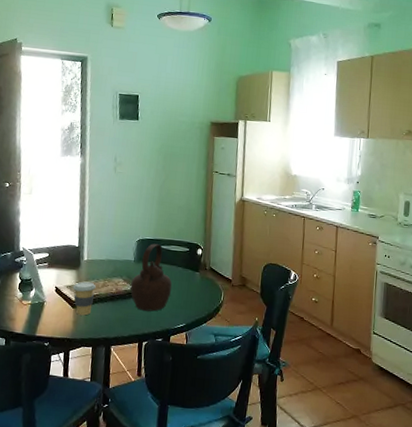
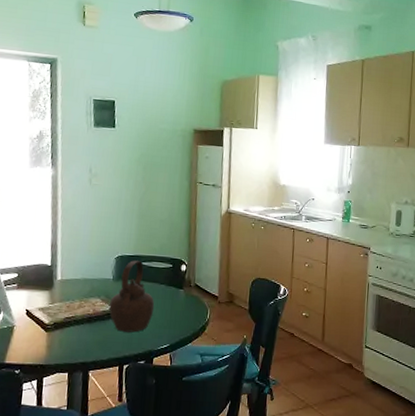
coffee cup: present [72,281,96,316] -> none [45,303,71,340]

